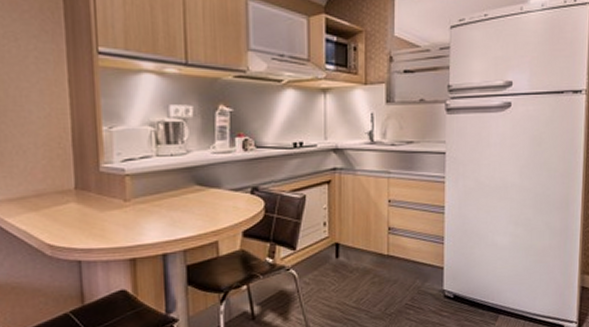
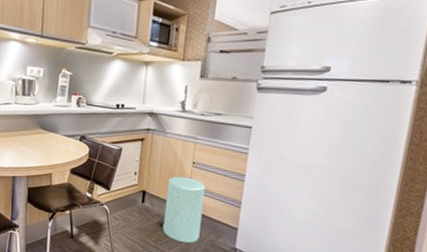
trash can: none [357,219,405,296] -> present [158,176,206,243]

